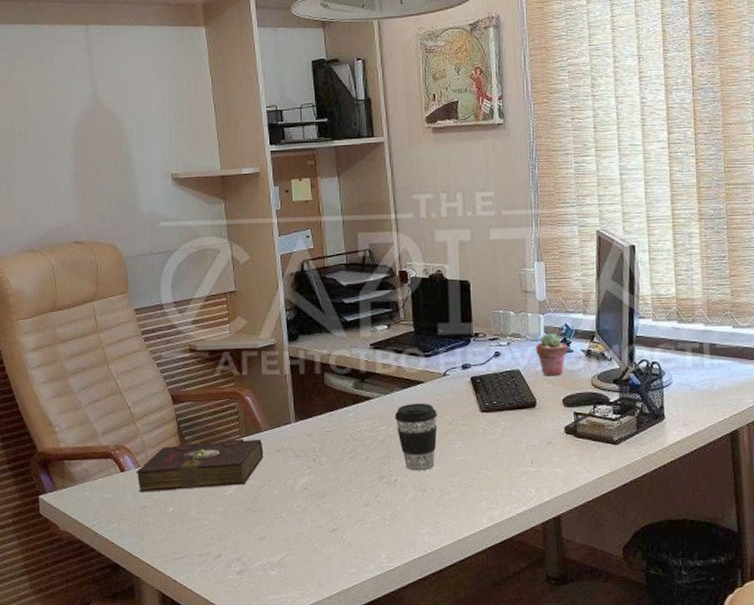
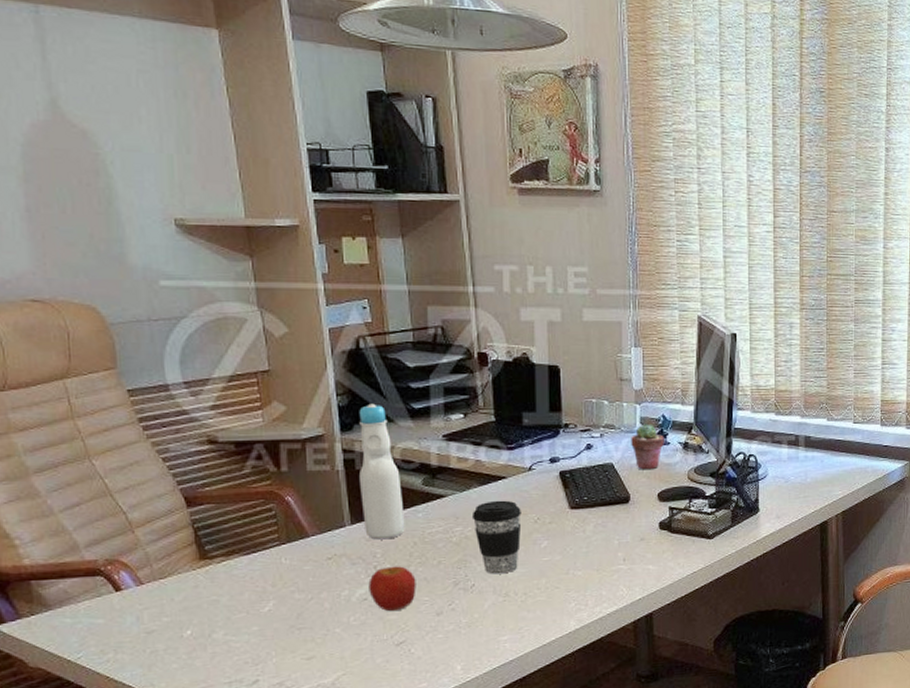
book: present [136,439,264,492] -> none [138,545,311,615]
bottle: none [303,317,339,436] -> present [359,403,405,540]
apple: none [309,460,348,501] -> present [368,566,416,612]

